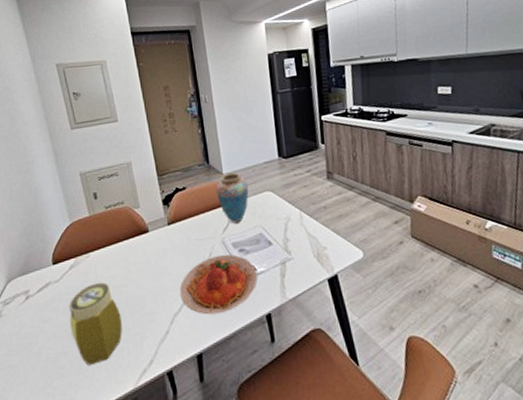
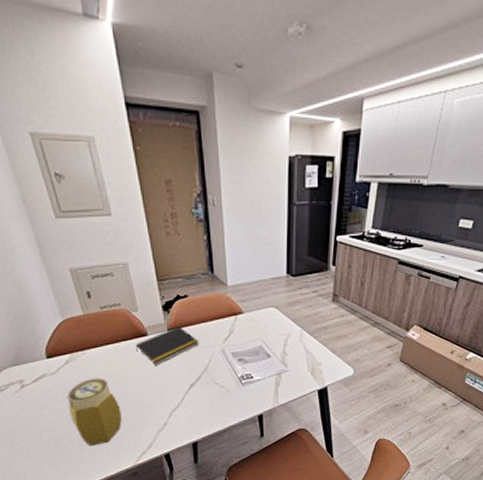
notepad: none [138,220,199,264] -> present [136,327,199,365]
plate: present [179,254,258,315] -> none [178,362,254,412]
vase: present [215,173,249,224] -> none [218,286,252,335]

